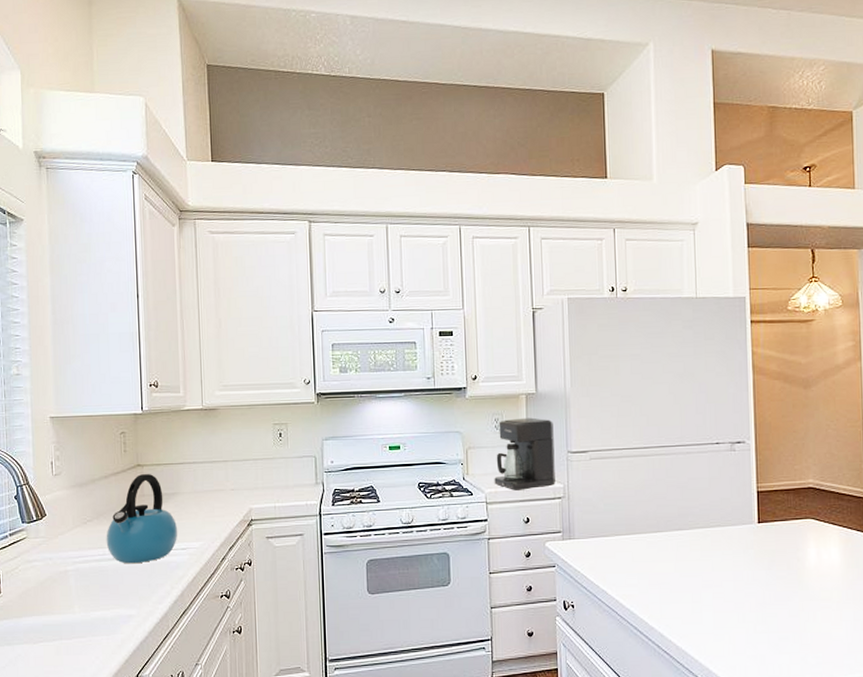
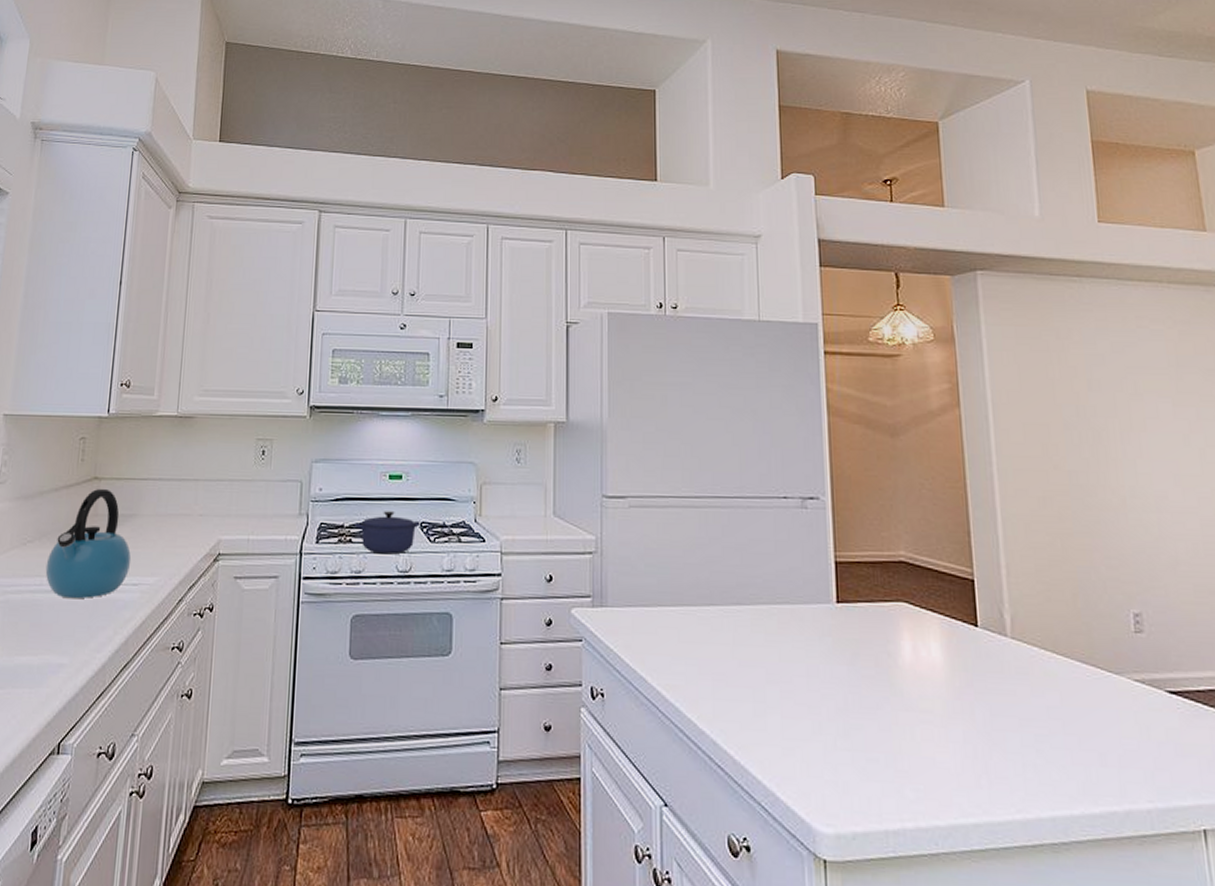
cooking pot: none [362,475,418,511] -> present [353,510,421,555]
coffee maker: present [494,417,555,491] -> none [512,450,586,540]

